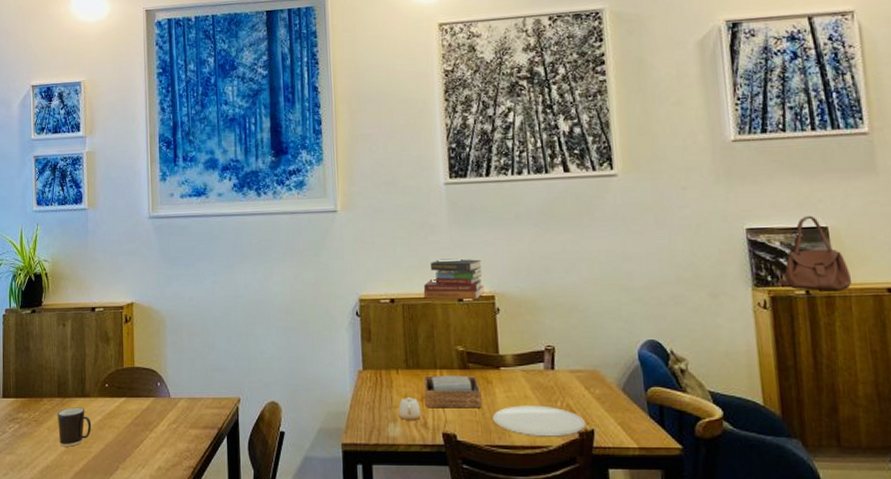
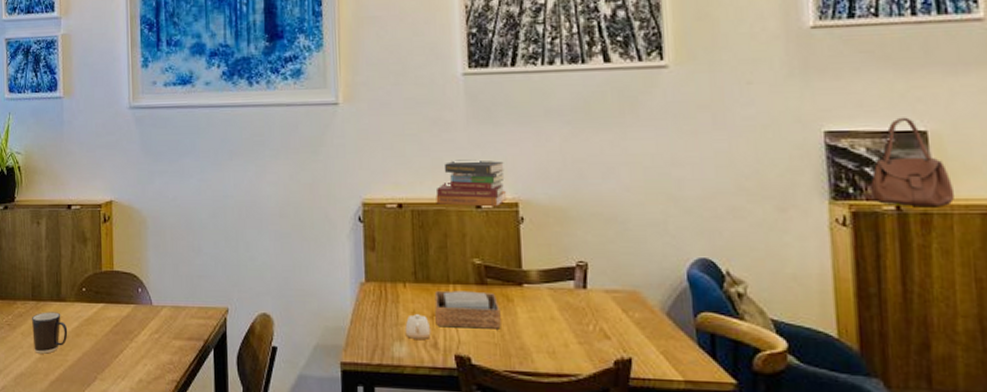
plate: present [493,405,586,437] -> none [513,327,622,365]

